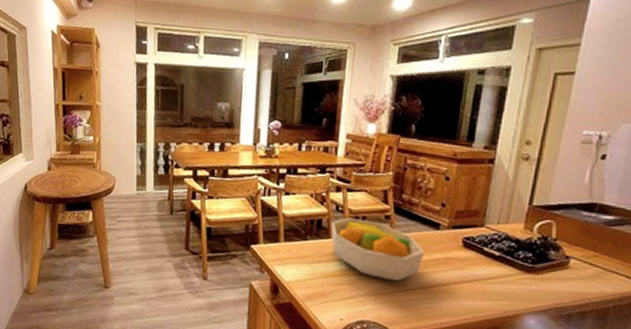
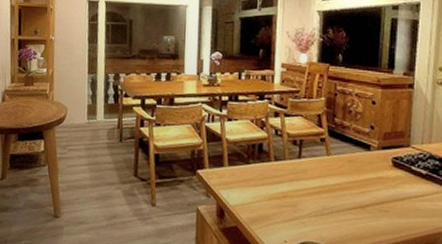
fruit bowl: present [331,218,425,281] -> none [271,141,359,202]

